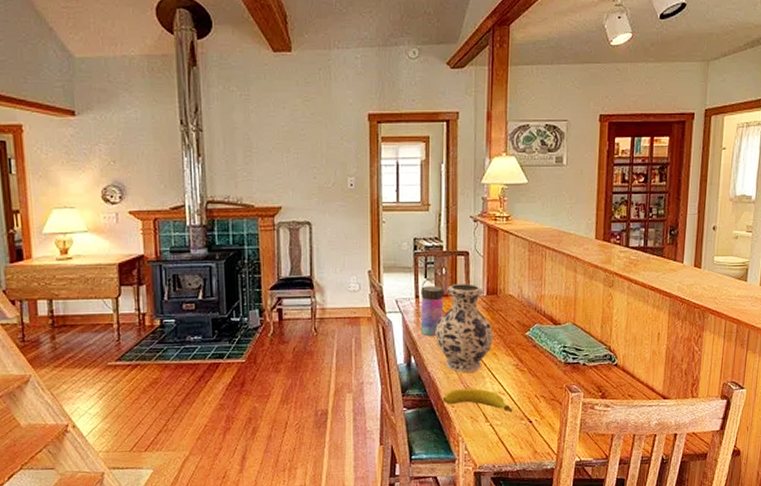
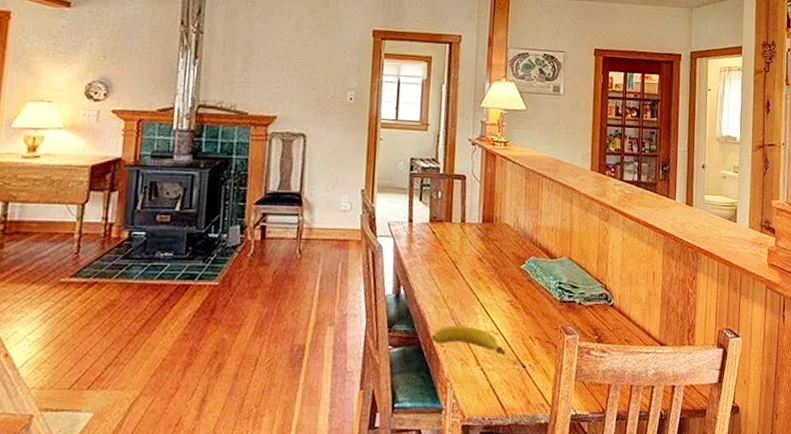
water bottle: present [420,278,444,336] -> none [412,201,439,264]
vase: present [435,284,494,373] -> none [427,209,488,307]

